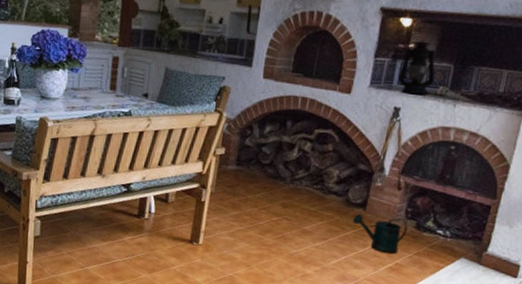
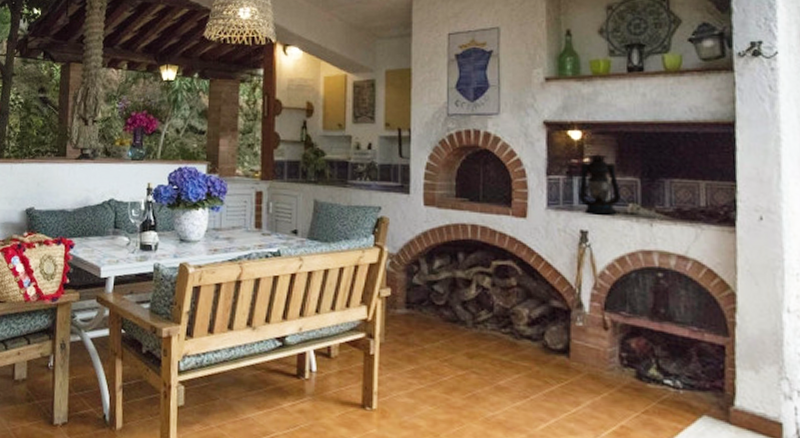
watering can: present [353,213,408,255] -> none [557,362,627,414]

